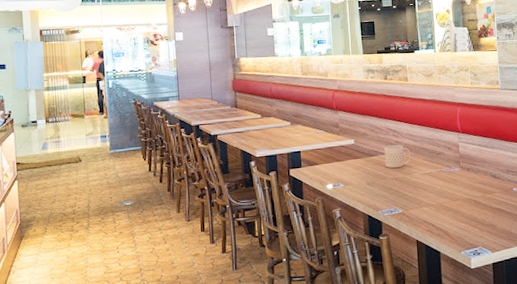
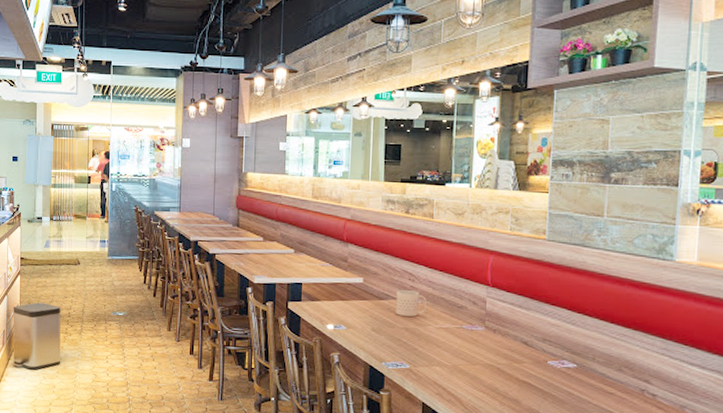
pedal bin: none [12,204,69,274] -> present [11,302,61,371]

